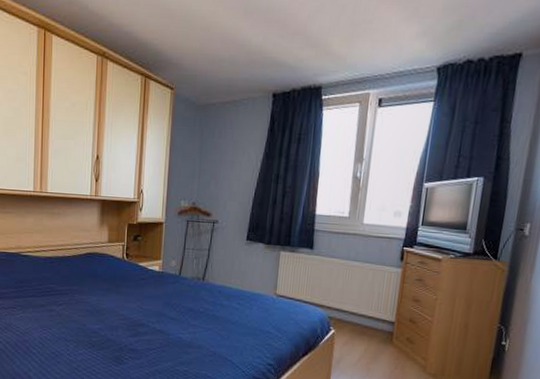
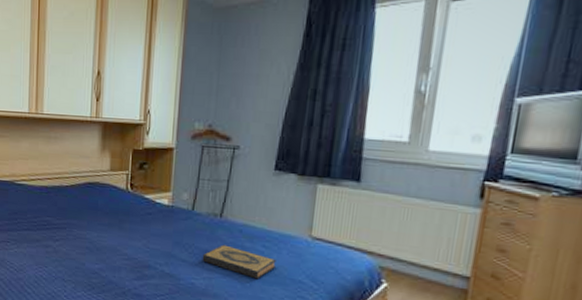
hardback book: none [188,303,249,332] -> present [202,244,276,280]

